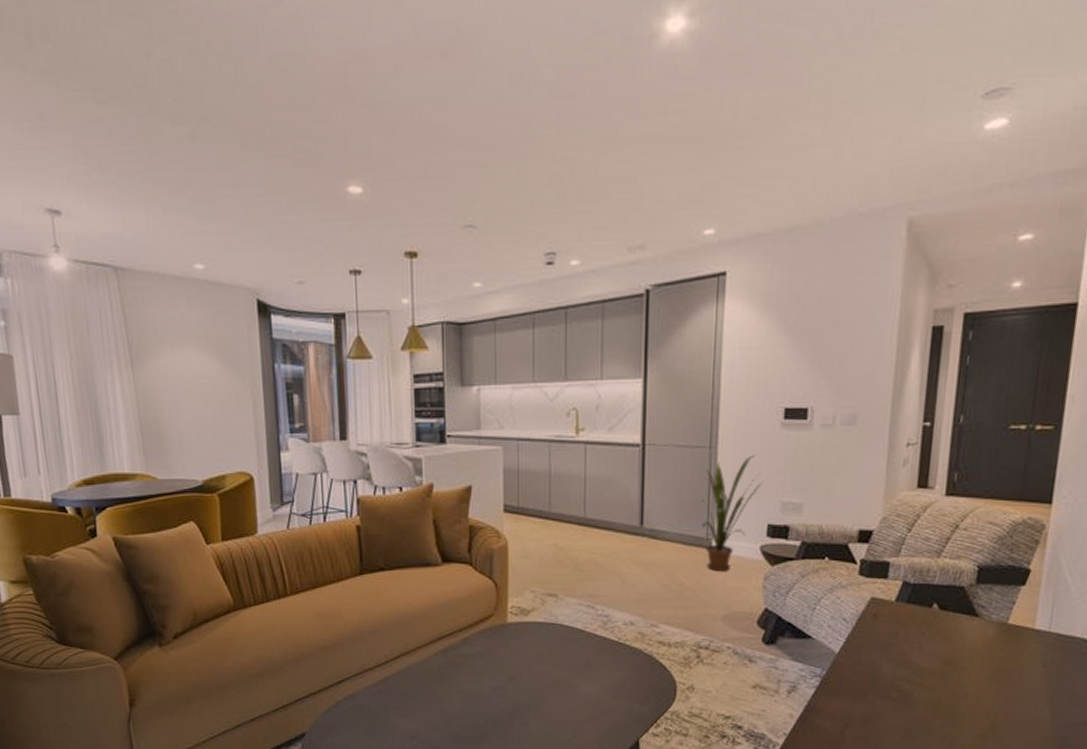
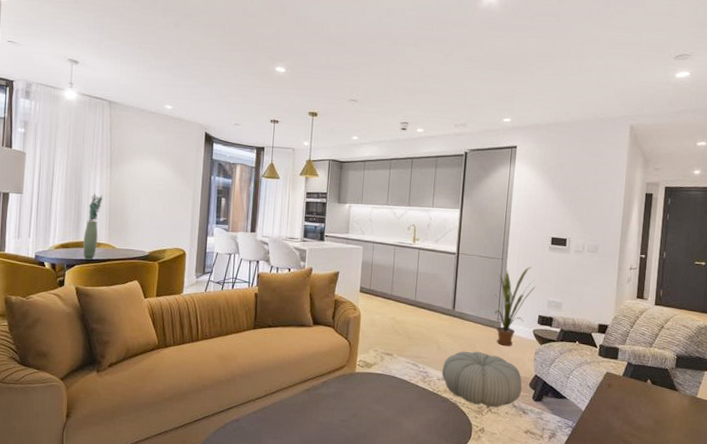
vase: none [110,404,132,499] -> present [83,193,103,261]
pouf: none [629,583,747,656] -> present [441,351,522,407]

